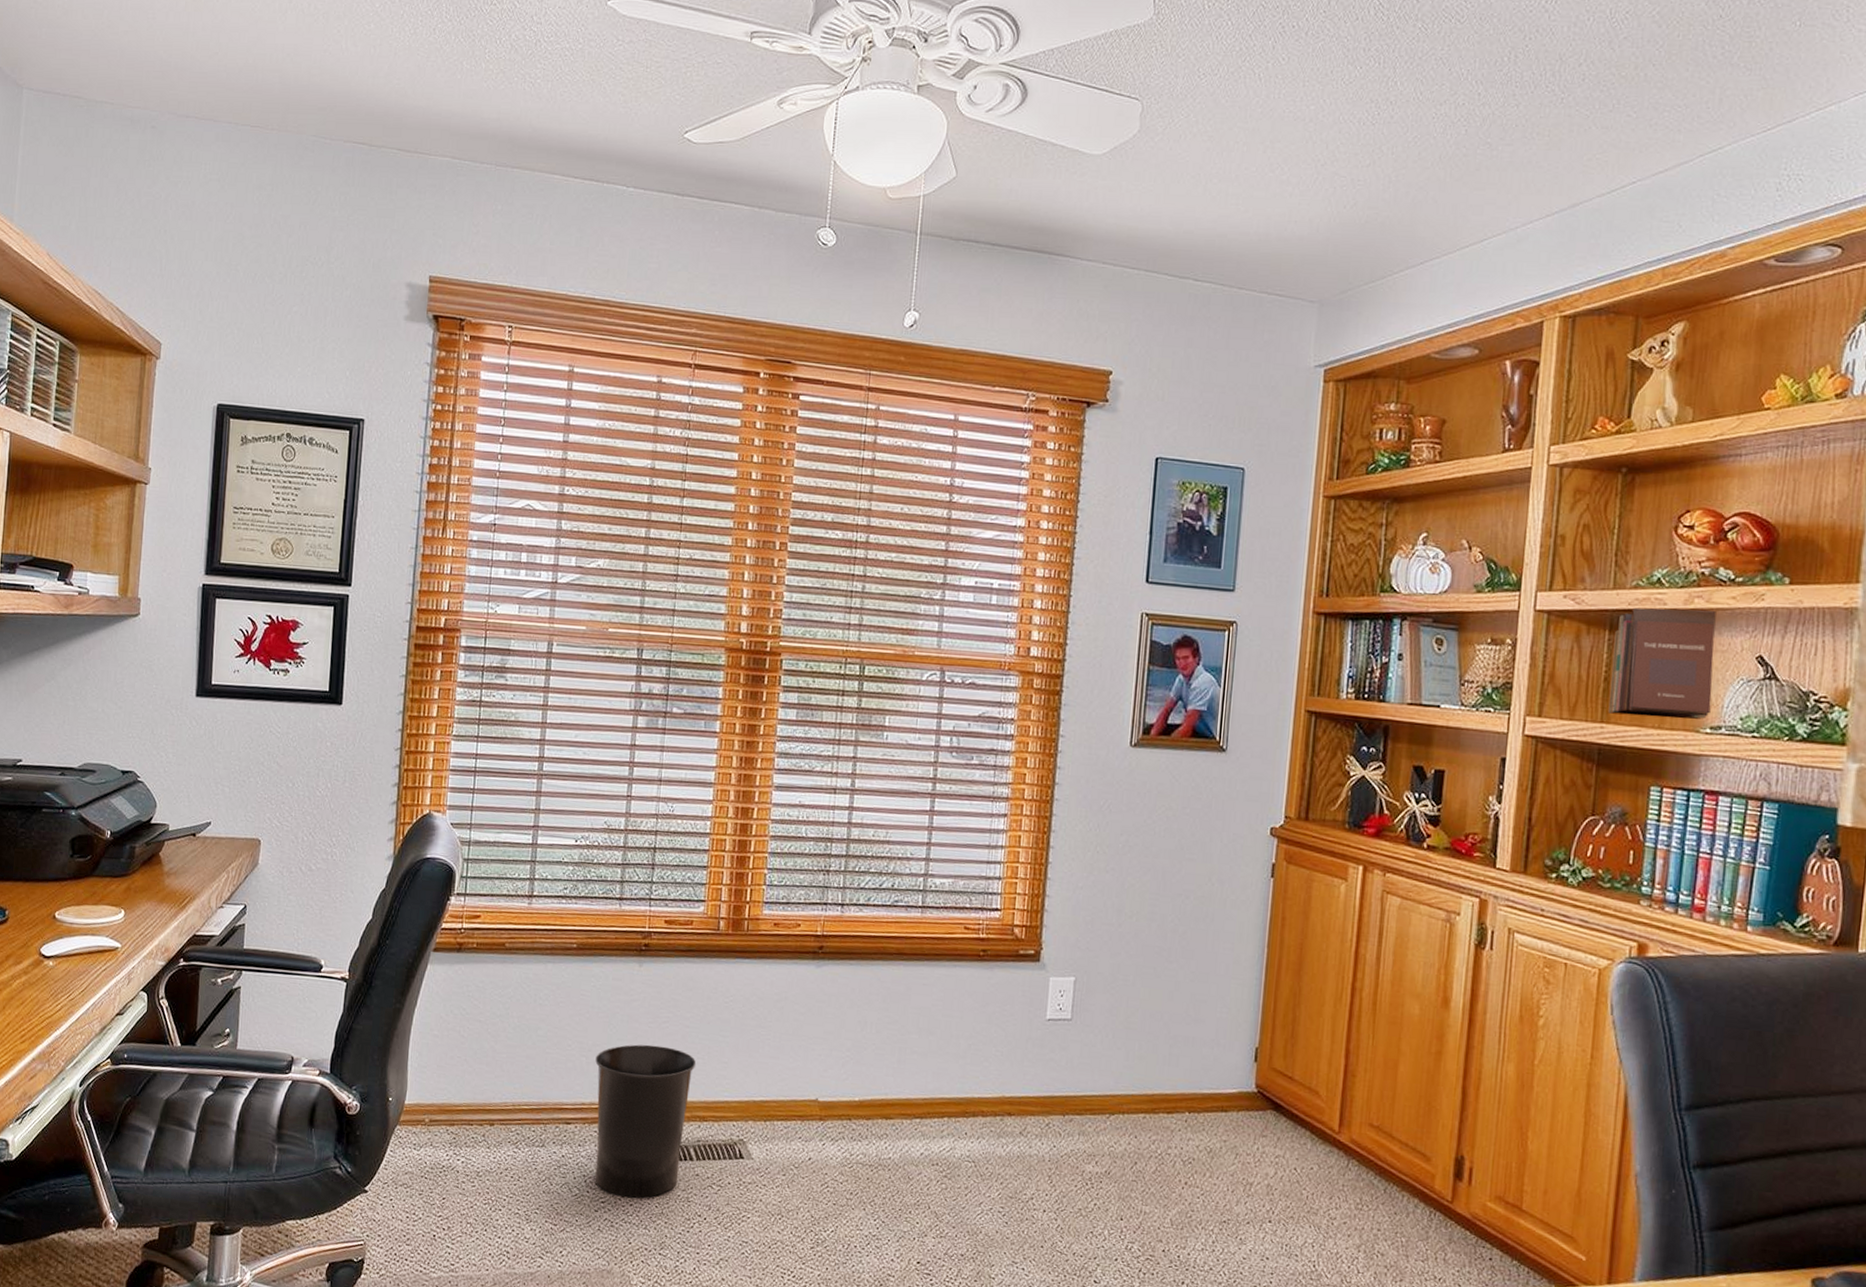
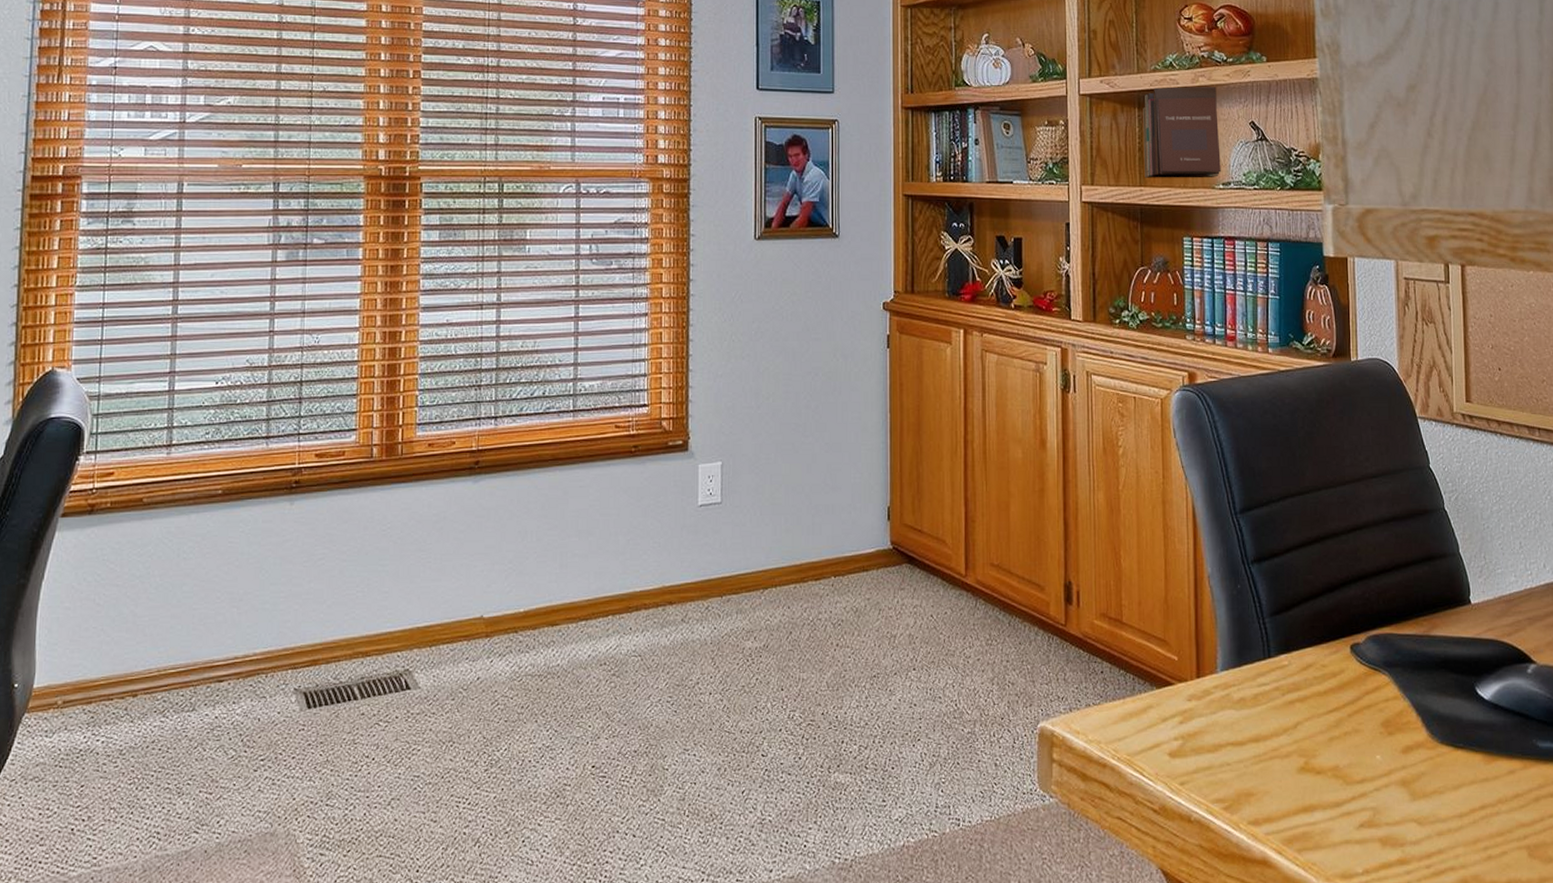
waste bin: present [595,1044,697,1198] -> none [247,584,356,750]

